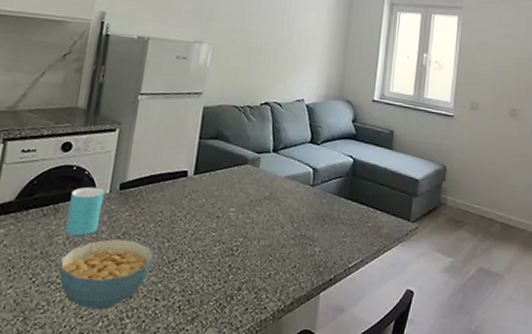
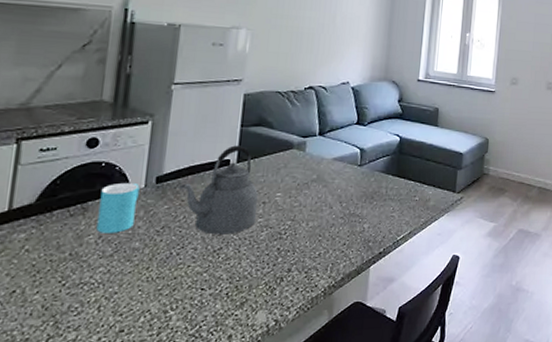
cereal bowl: present [59,238,154,310] -> none [92,233,198,306]
kettle: none [140,157,213,247] -> present [179,145,259,235]

